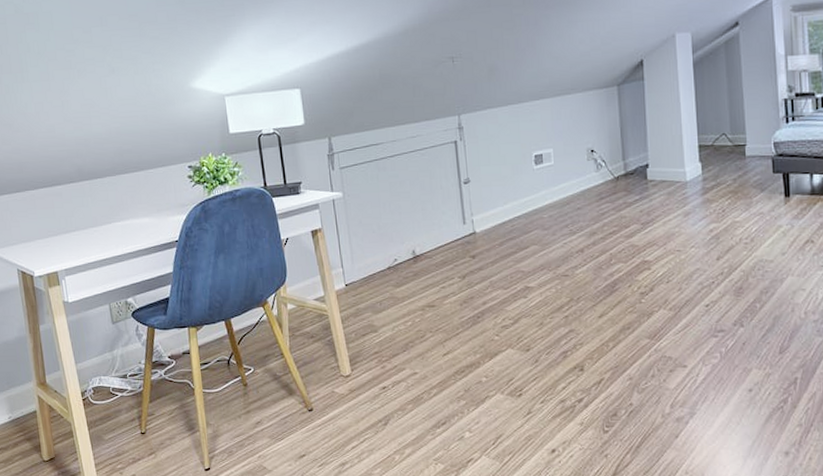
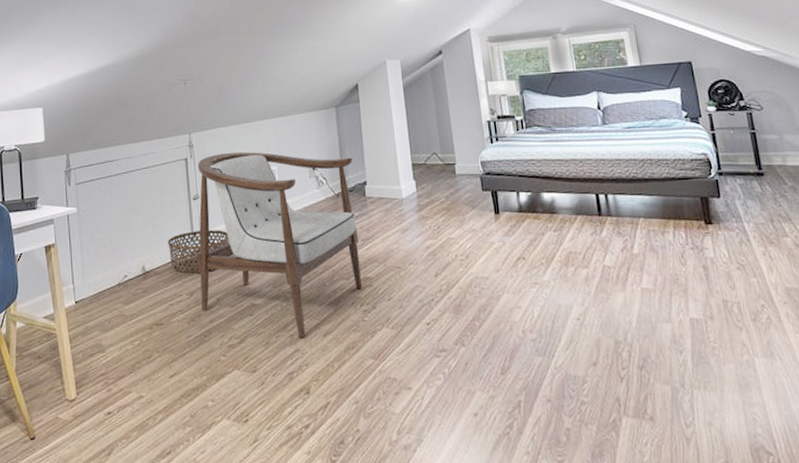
basket: none [438,214,502,256] -> present [168,230,229,273]
armchair: none [467,134,641,319] -> present [197,152,363,338]

